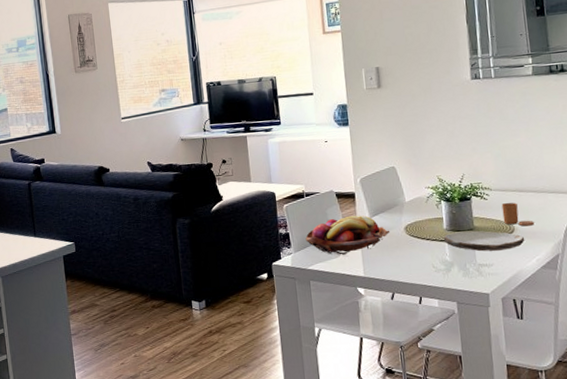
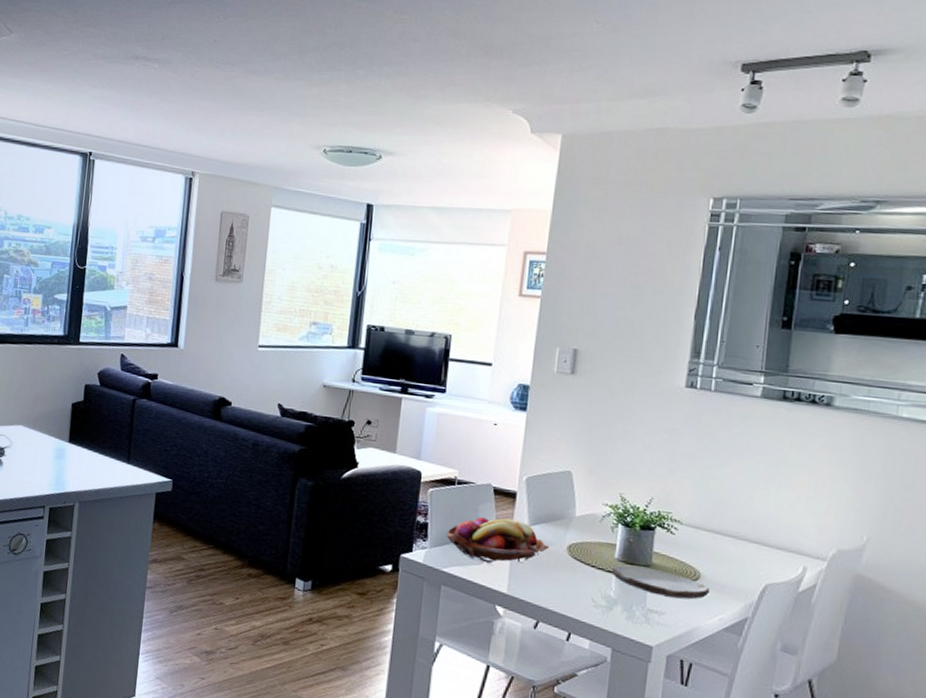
candle: present [501,202,535,226] -> none [688,542,727,577]

